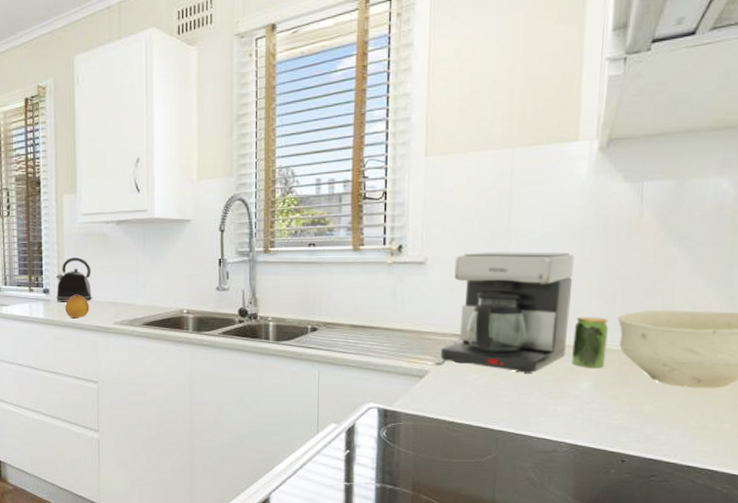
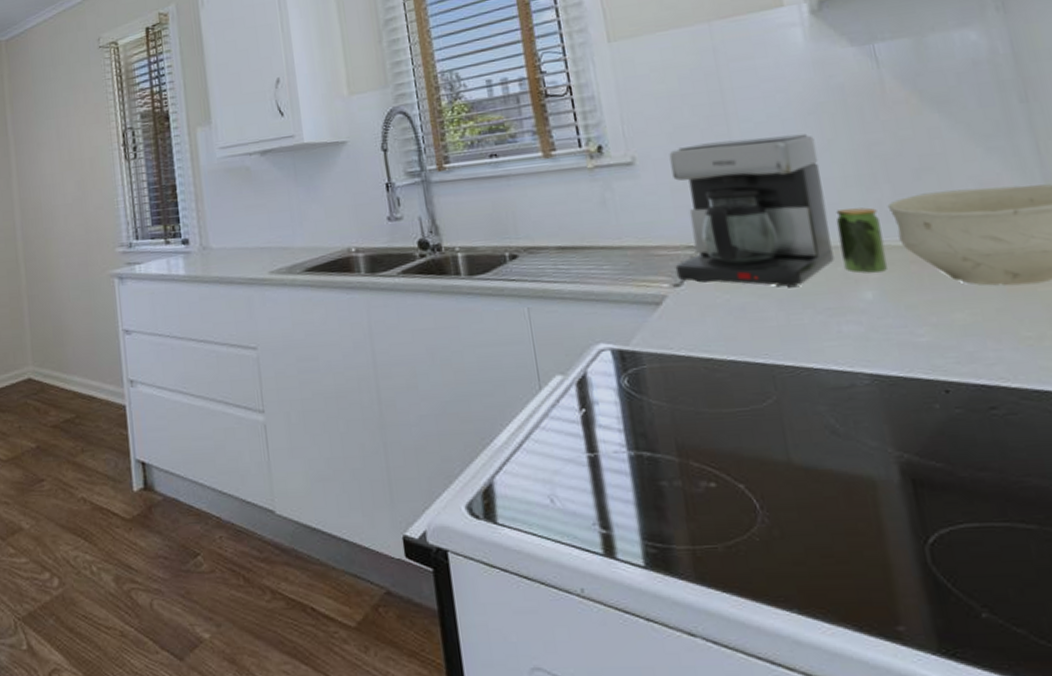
kettle: present [55,257,93,302] -> none [195,198,242,254]
fruit: present [64,295,90,319] -> none [208,243,239,272]

